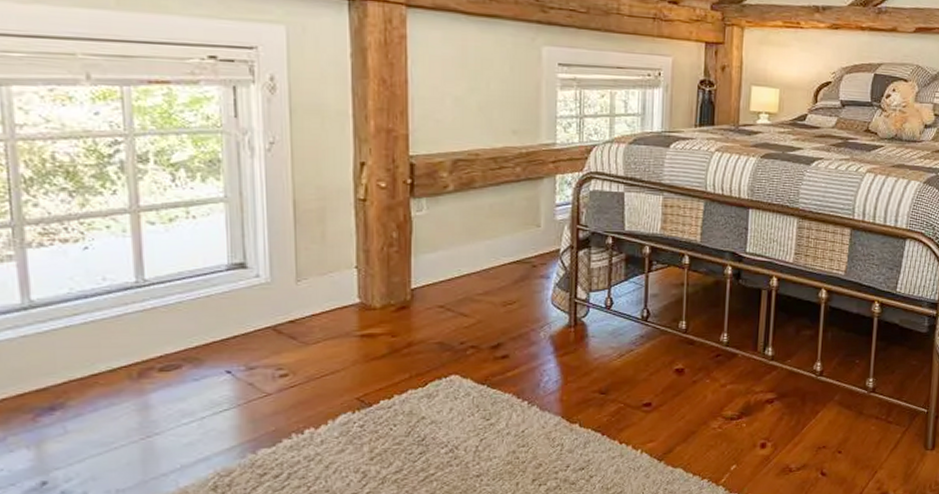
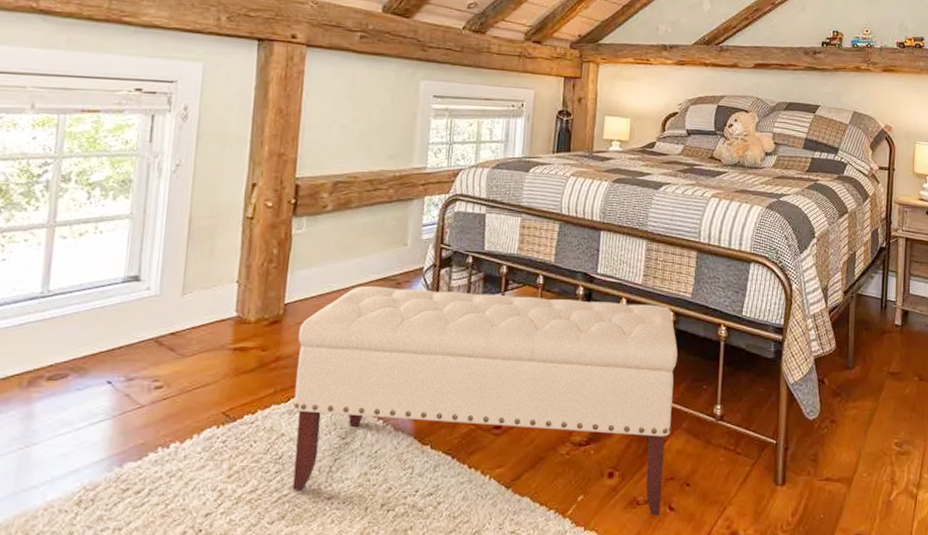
bench: none [429,268,830,481] -> present [292,285,678,516]

